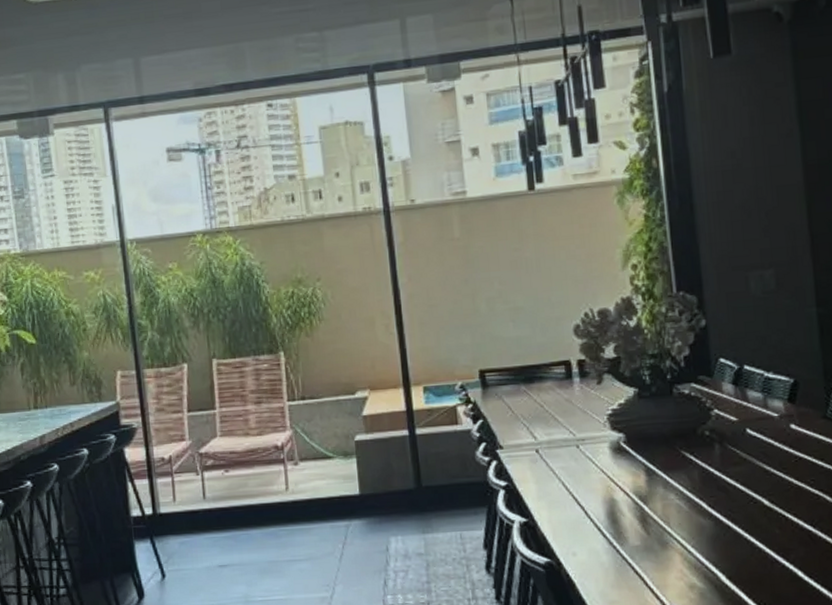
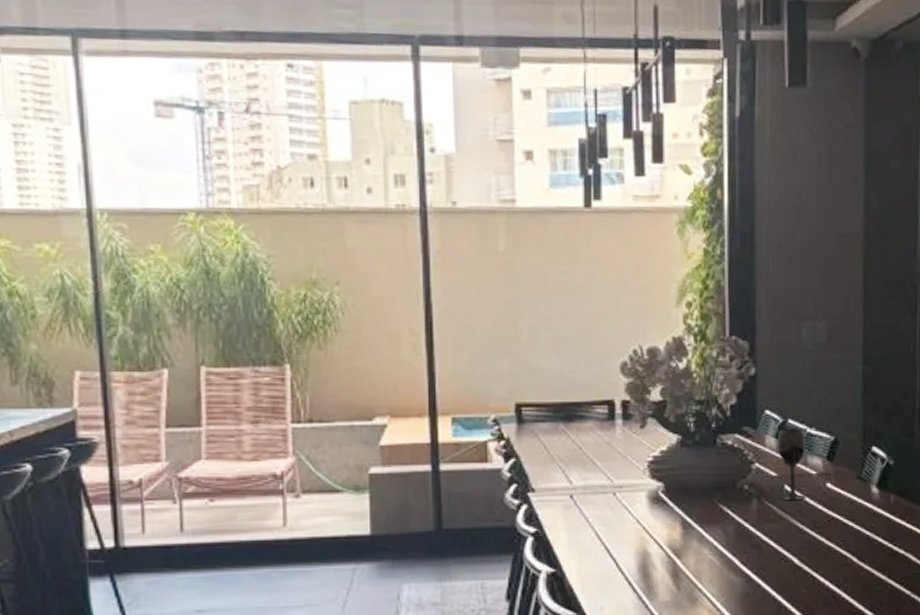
wine glass: none [734,373,770,443] -> present [777,428,806,500]

